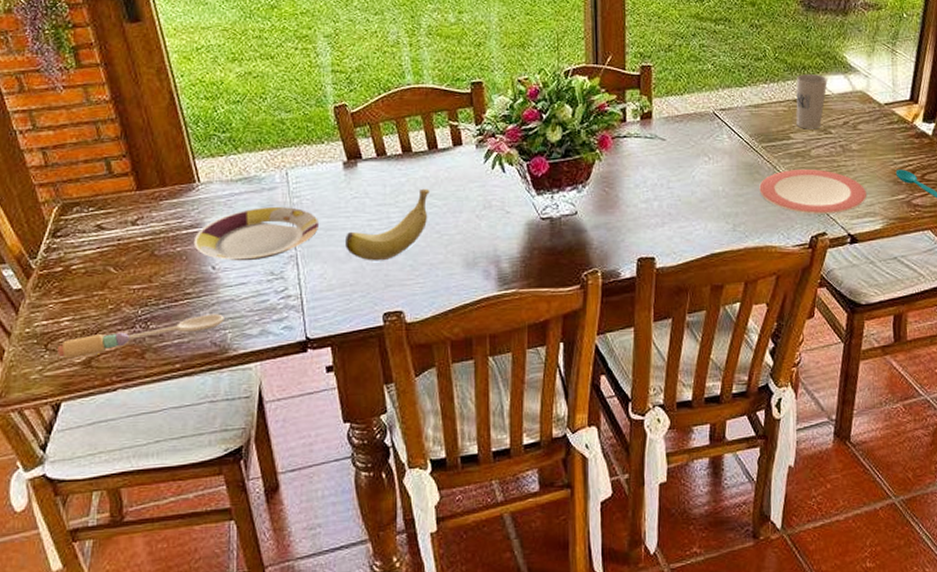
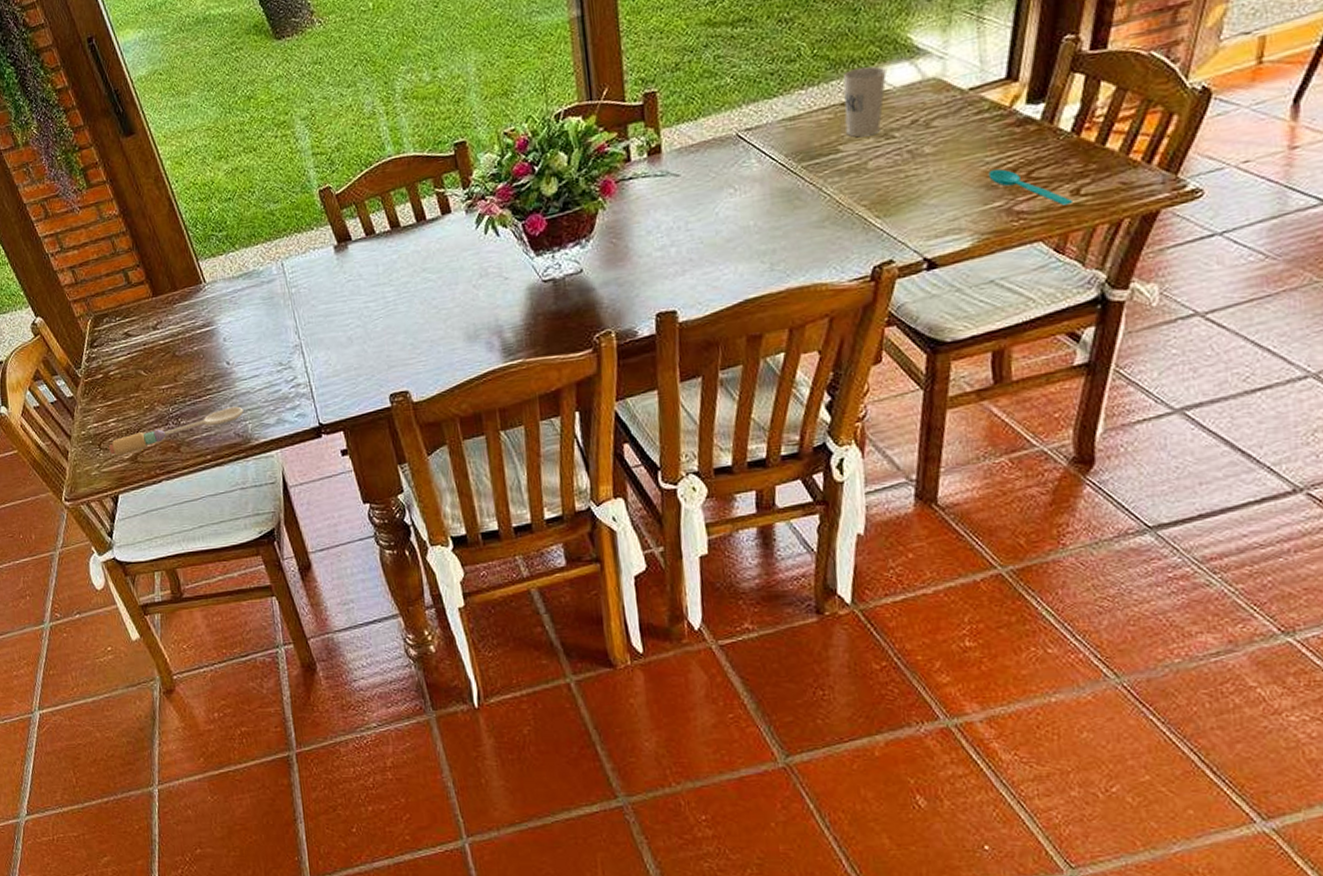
plate: present [193,207,318,261] -> none [207,297,318,355]
banana: present [346,188,430,261] -> none [345,263,424,344]
plate: present [759,169,868,214] -> none [801,184,949,241]

